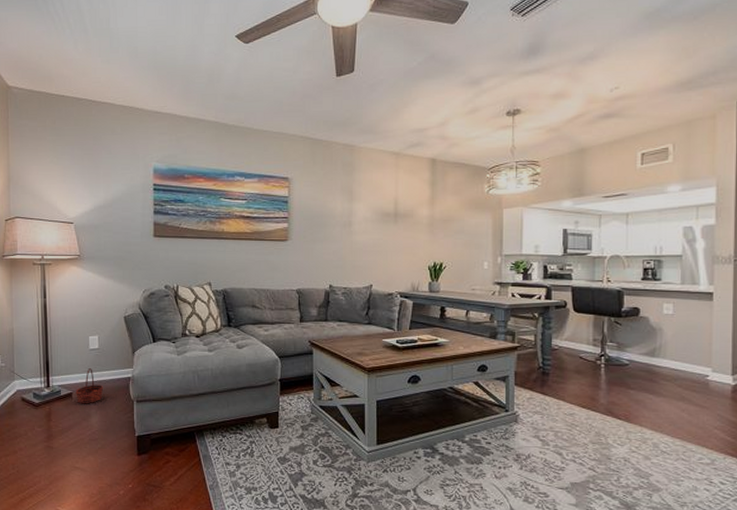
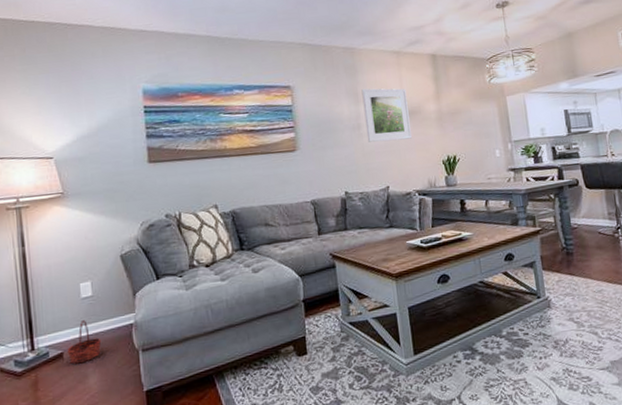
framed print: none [356,186,401,241] -> present [361,88,412,143]

